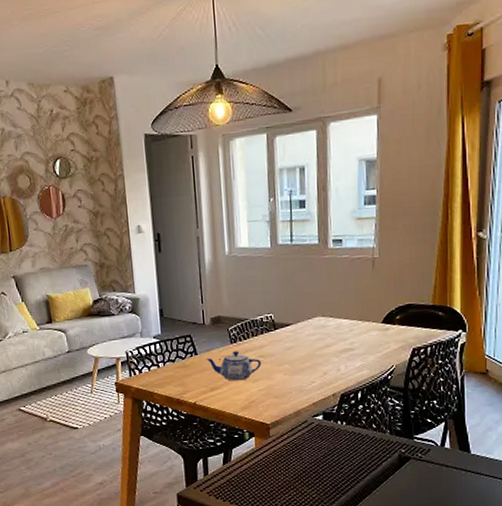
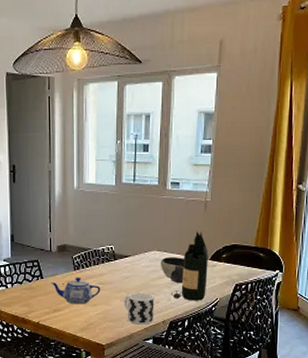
cup: none [287,363,323,400] -> present [123,292,154,325]
bowl: none [327,321,354,351] -> present [161,256,185,283]
bottle: none [339,292,381,370] -> present [170,231,208,301]

